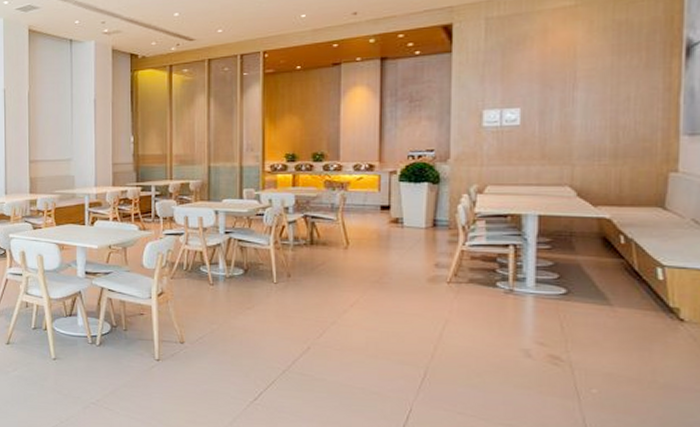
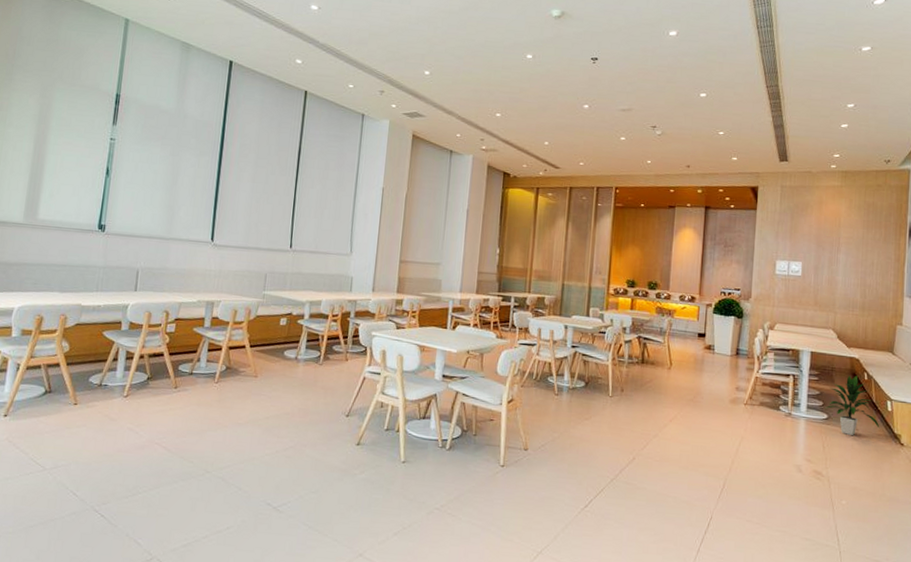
indoor plant: none [561,240,646,312] -> present [825,375,880,435]

